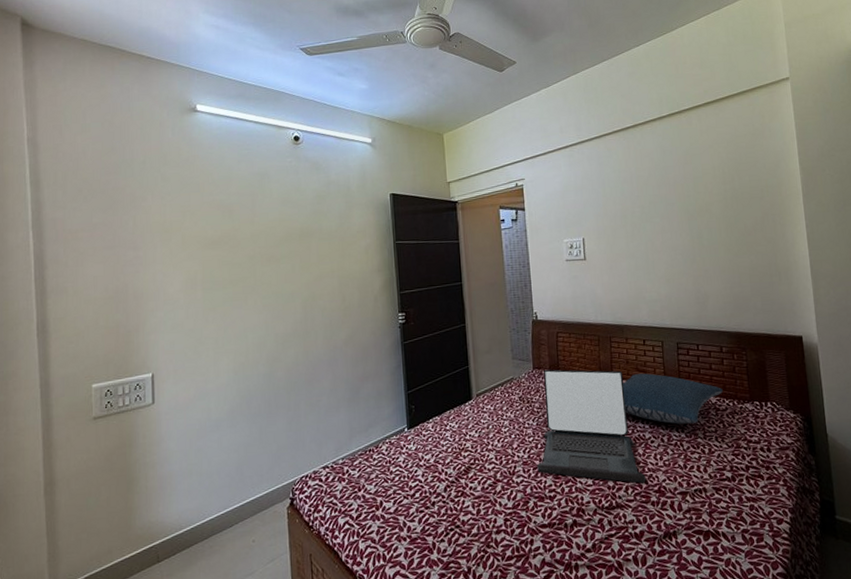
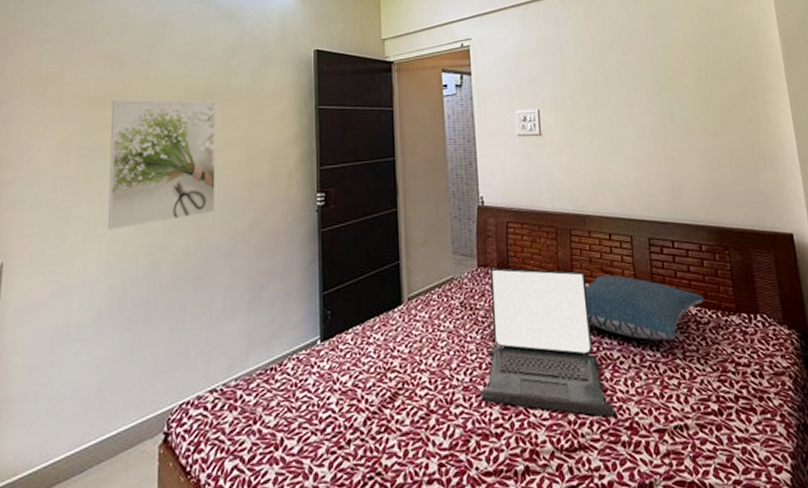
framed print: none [226,240,317,347] -> present [107,100,216,230]

